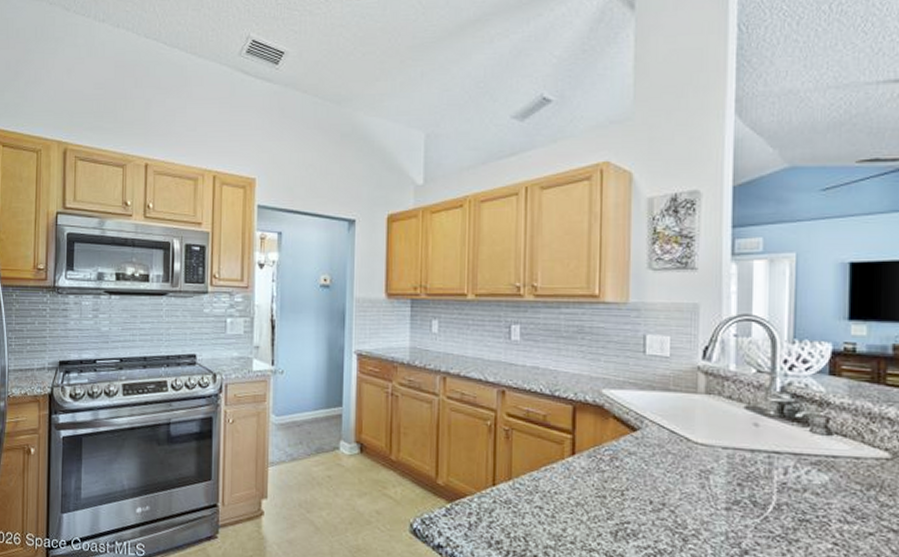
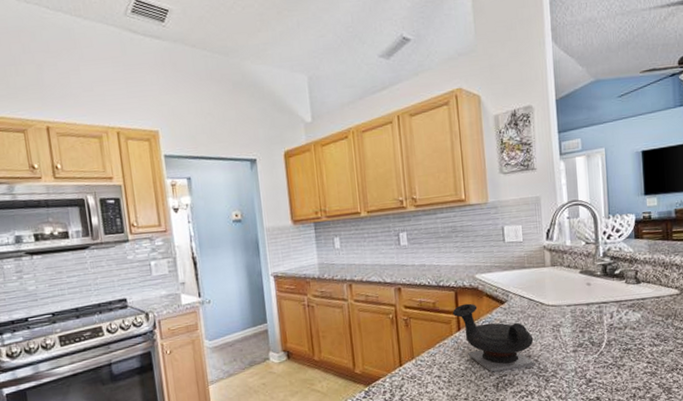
teapot: none [566,423,672,518] -> present [452,303,536,373]

